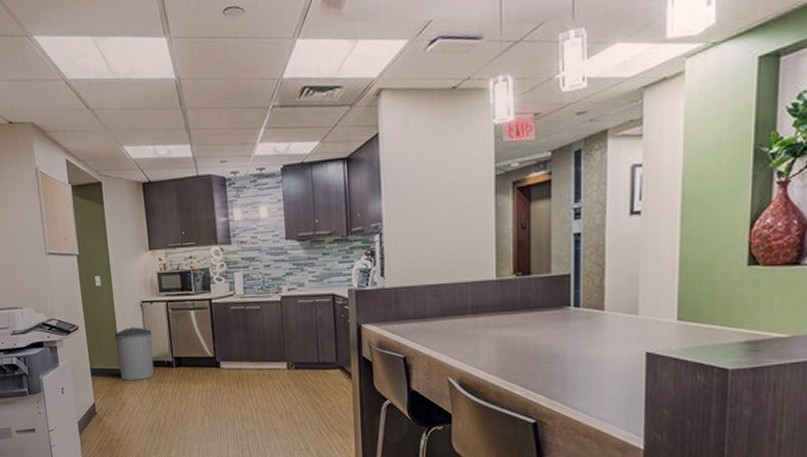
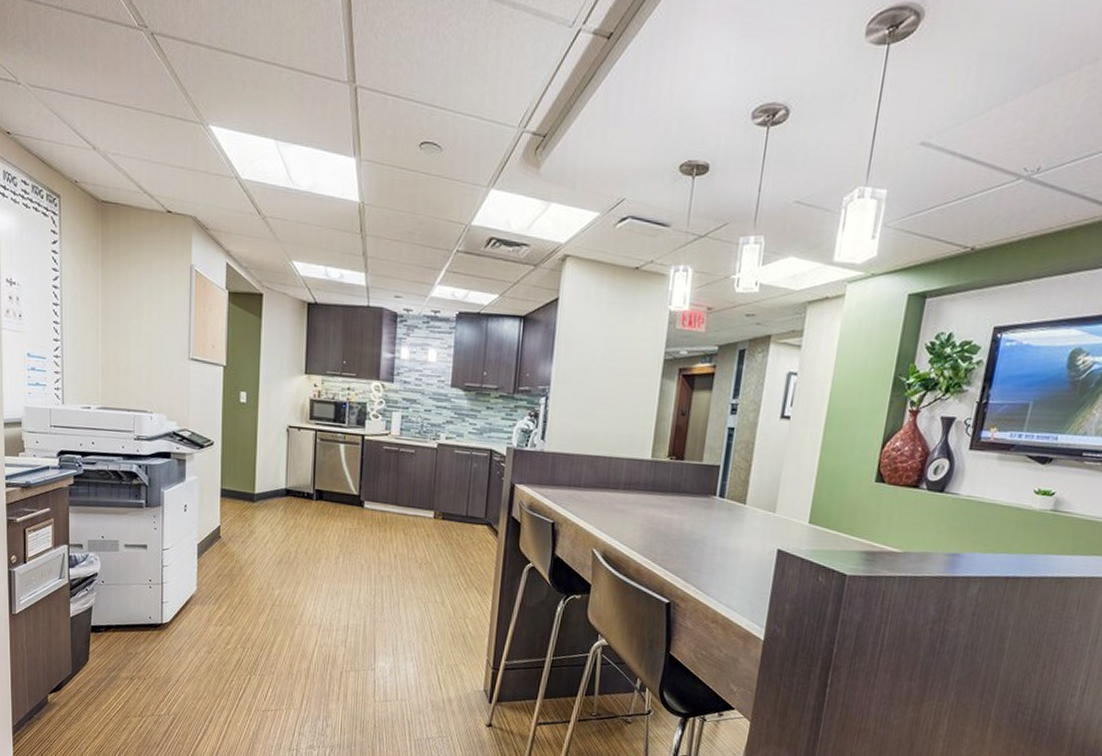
trash can: present [114,327,154,381] -> none [253,451,295,509]

